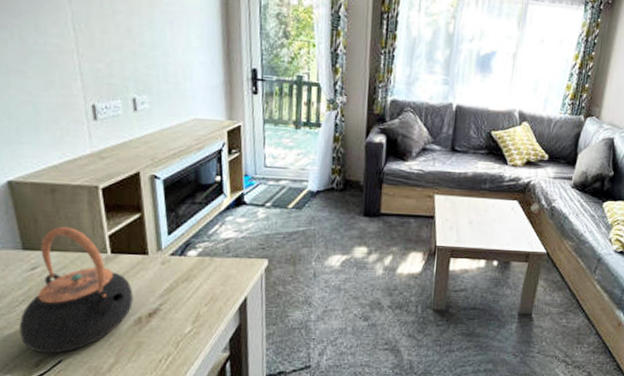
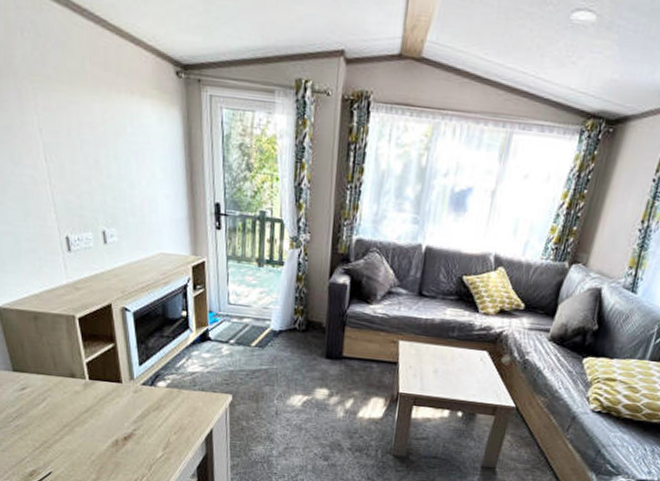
teapot: present [20,226,133,354] -> none [15,351,110,466]

